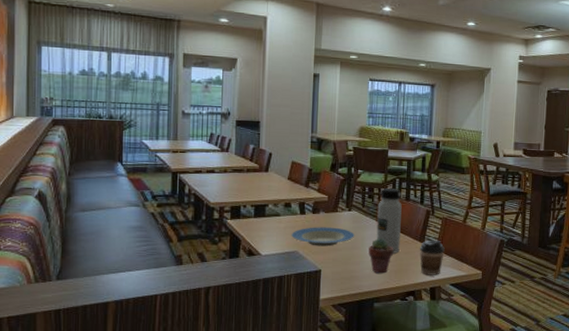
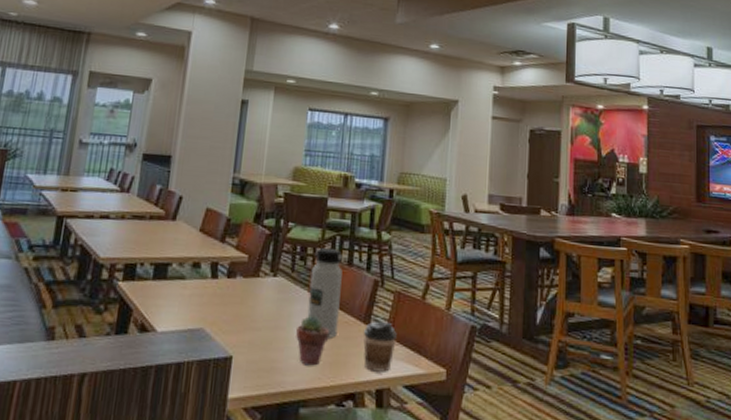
plate: present [290,227,354,247] -> none [197,296,279,324]

